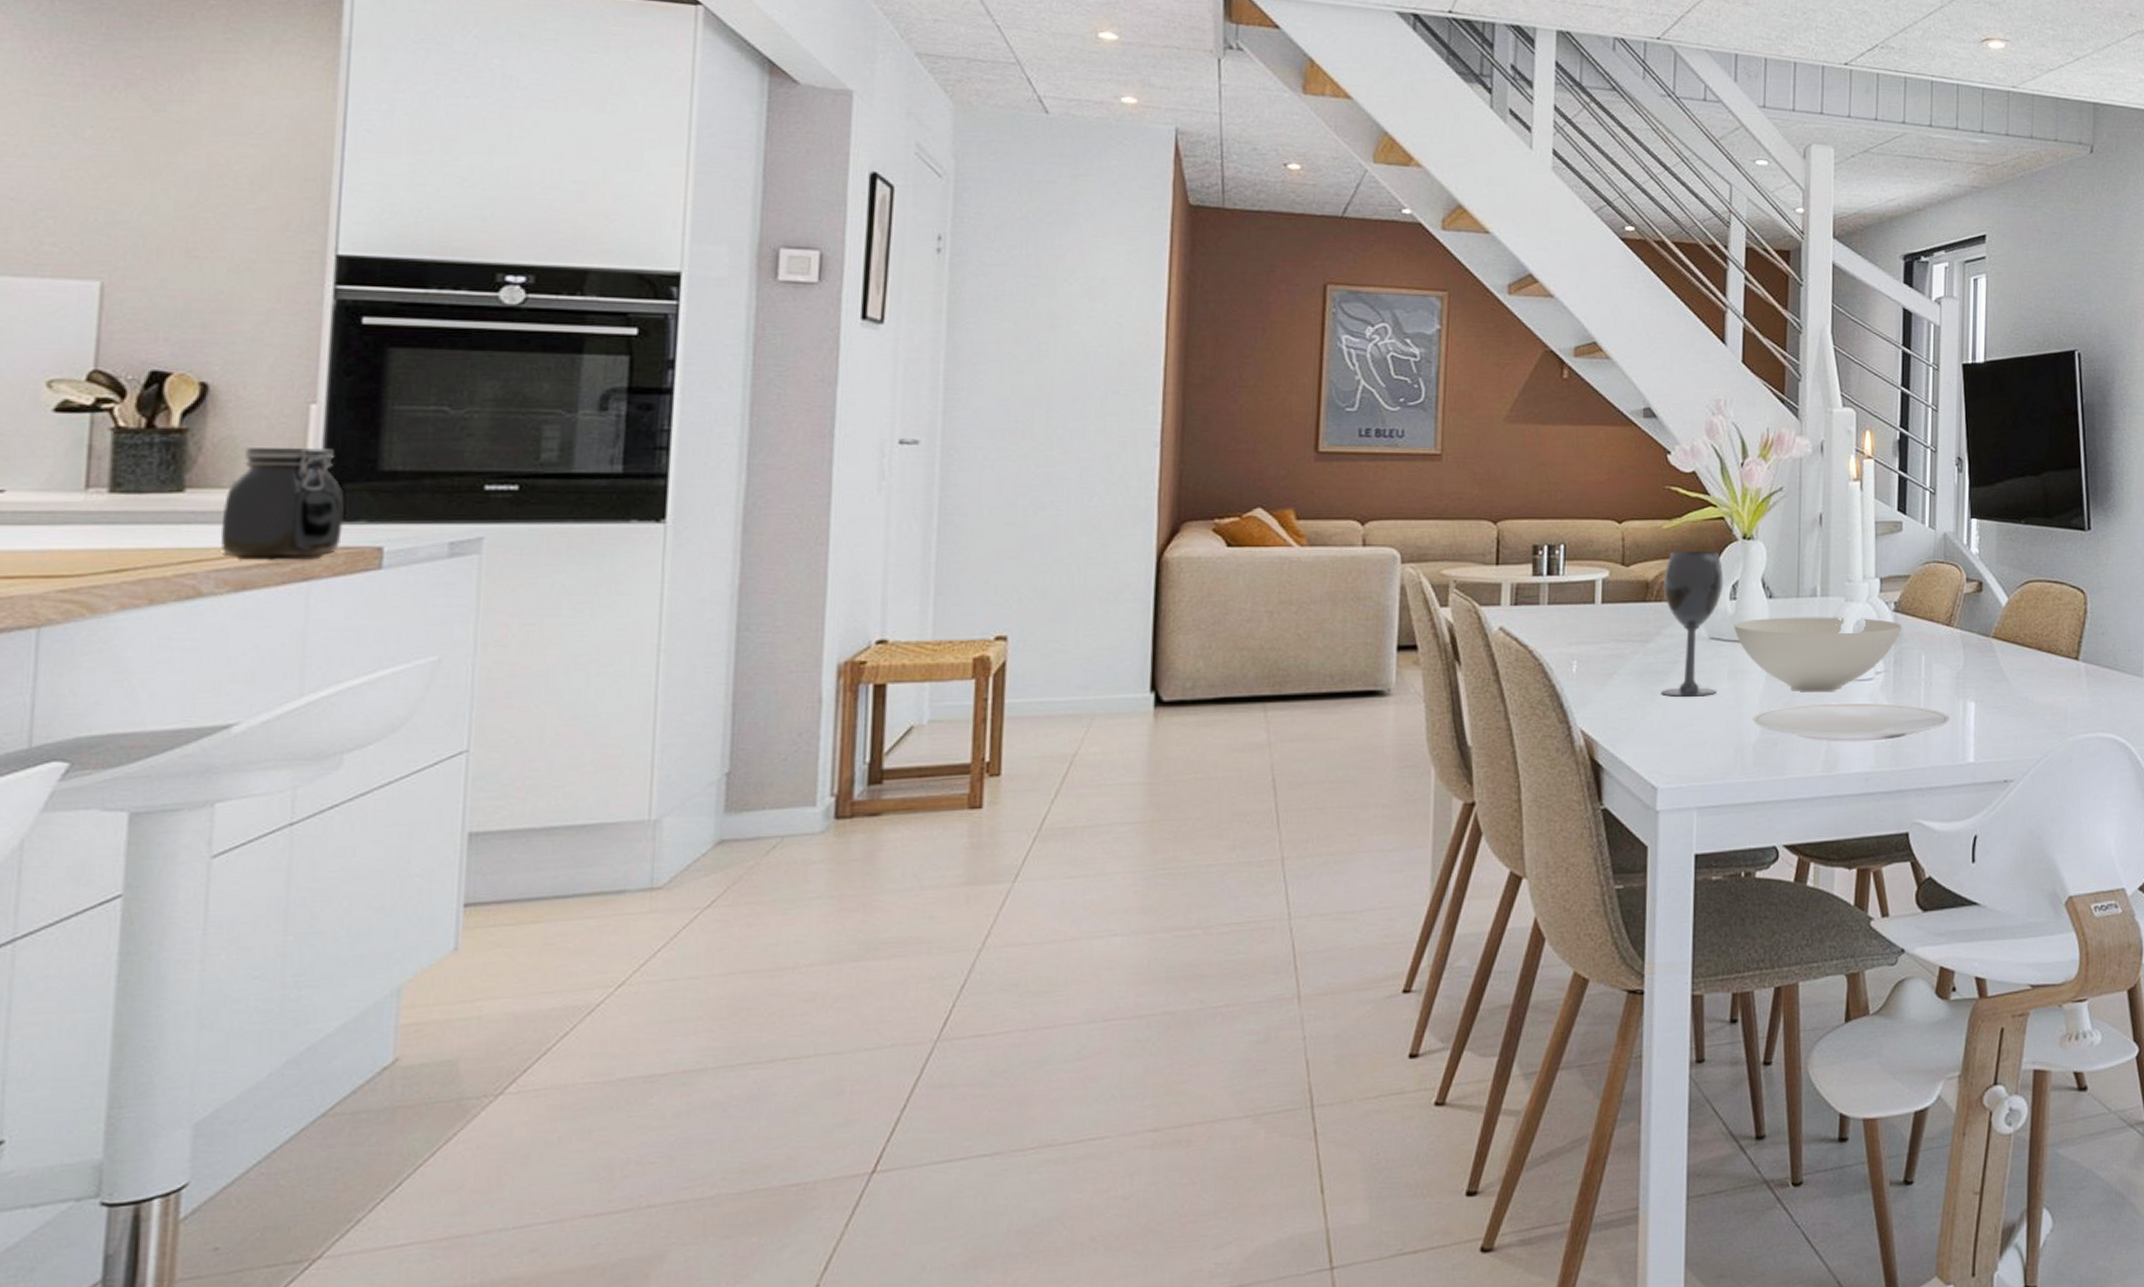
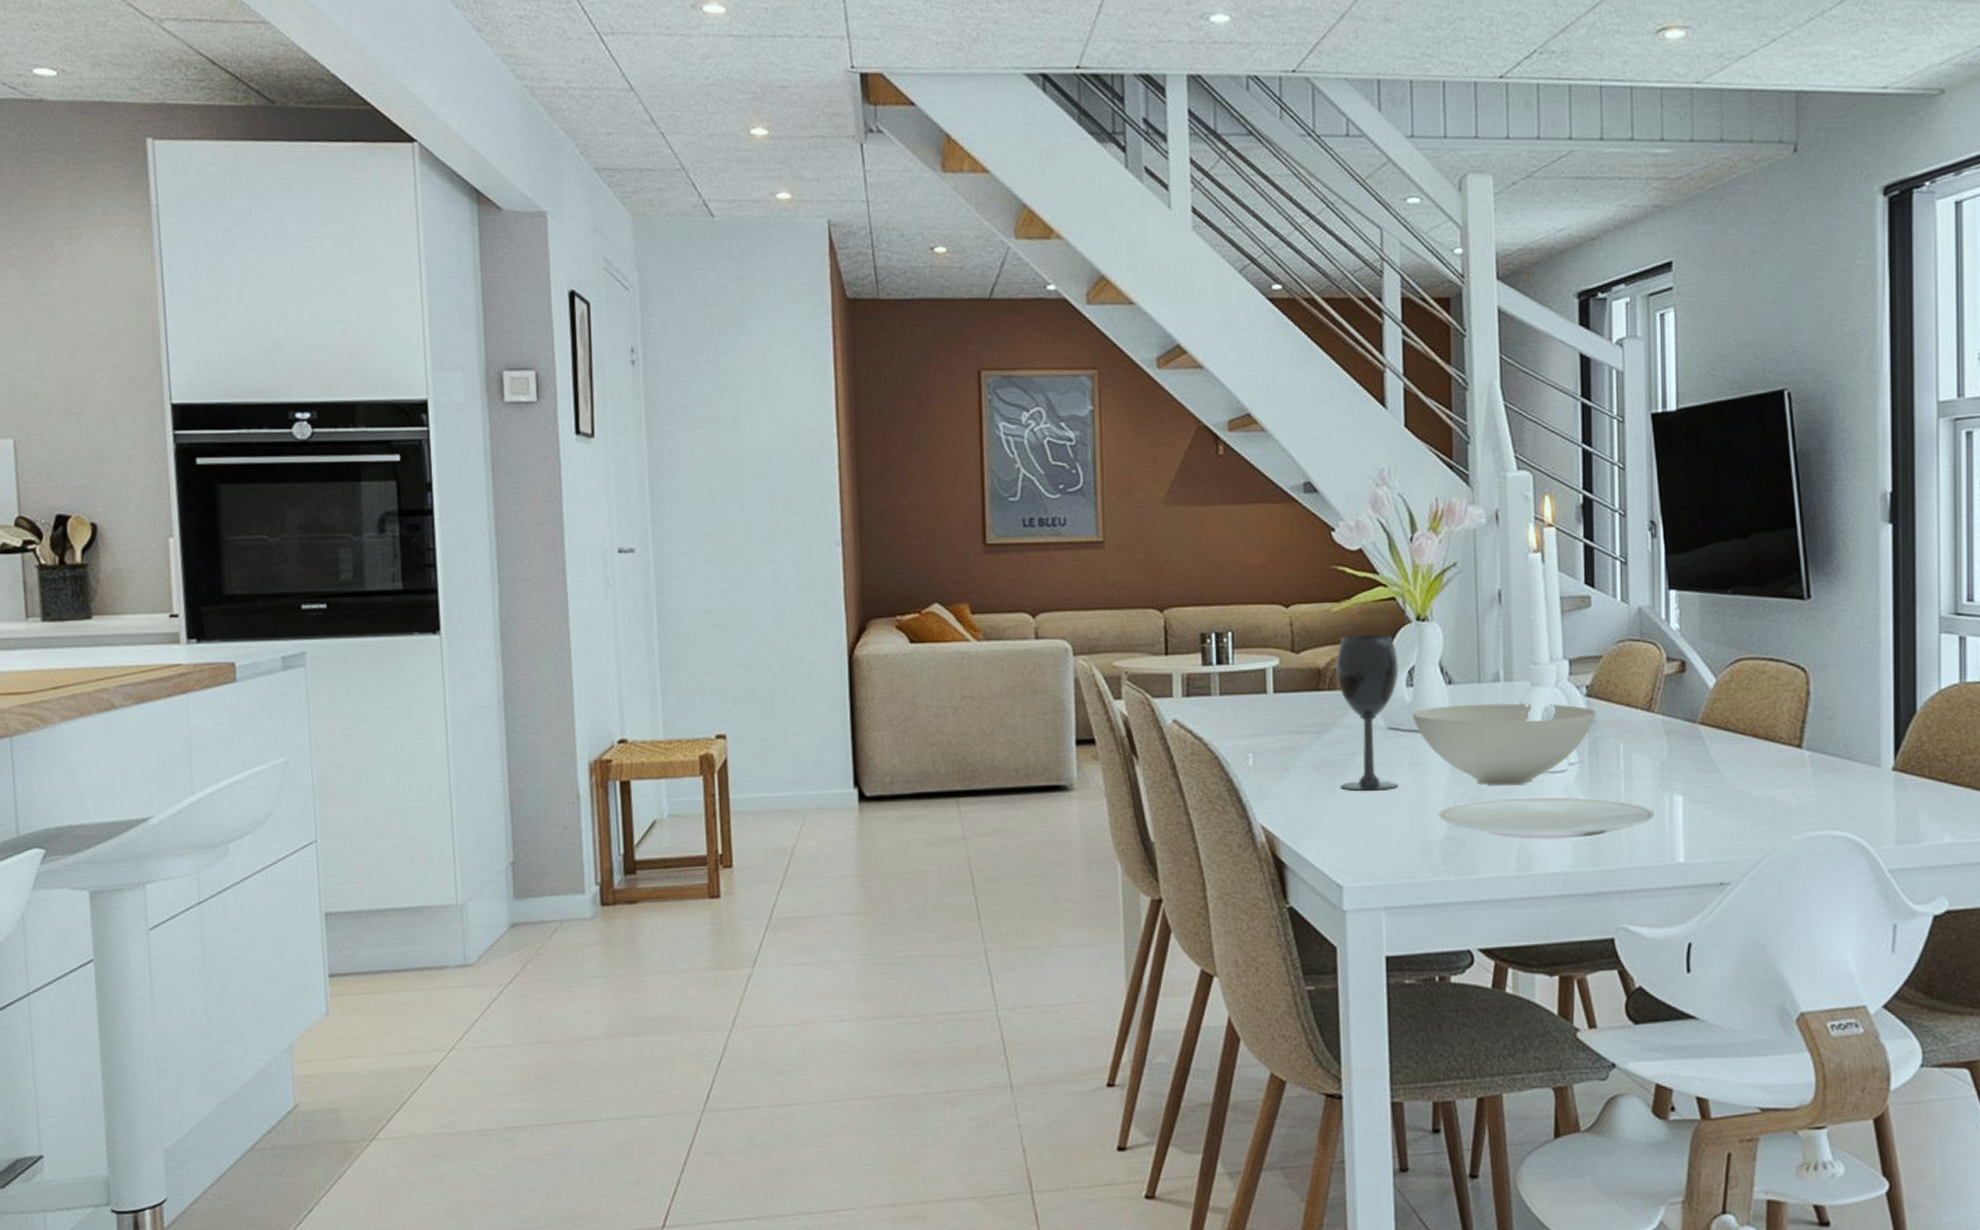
jar: present [220,448,344,563] -> none [119,577,205,678]

